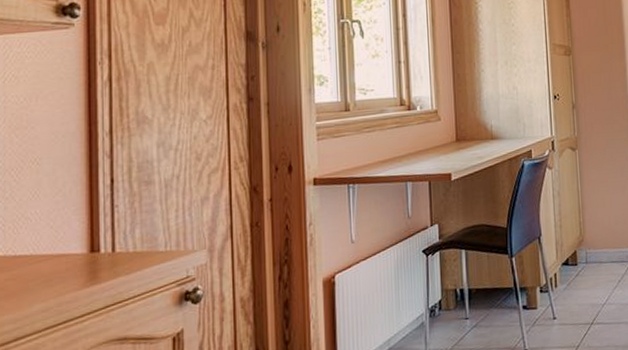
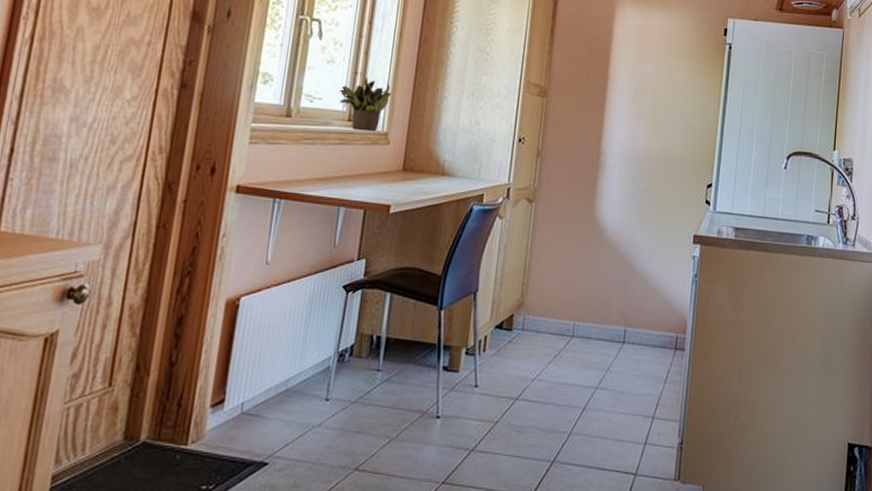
potted plant: none [387,63,435,113] -> present [339,76,392,132]

